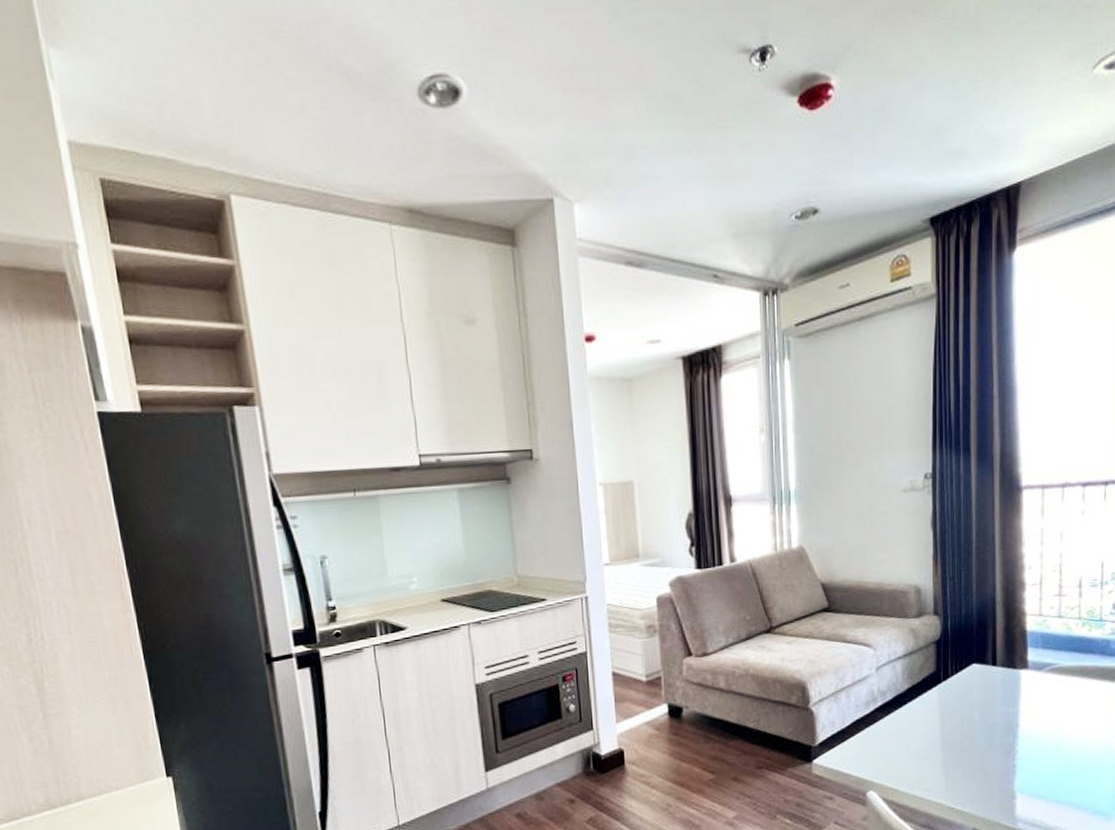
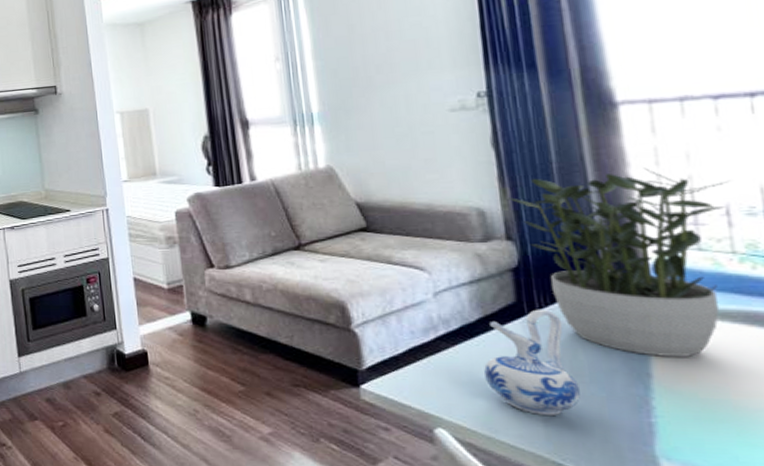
ceramic pitcher: none [908,676,971,769] -> present [484,309,580,415]
potted plant: none [939,546,1085,709] -> present [508,167,730,357]

